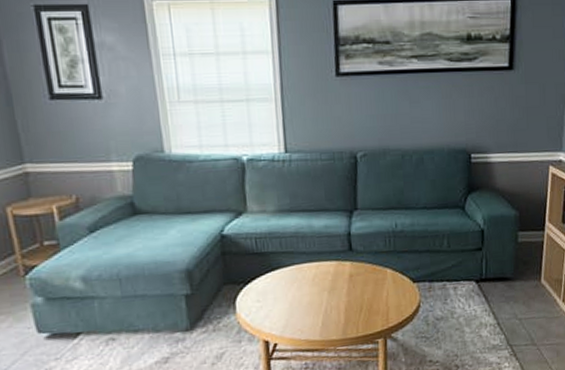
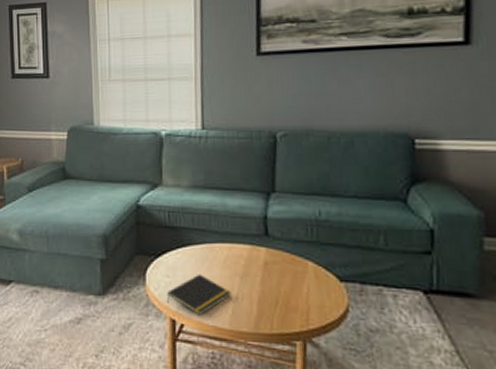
notepad: none [259,294,321,333] -> present [167,274,231,316]

